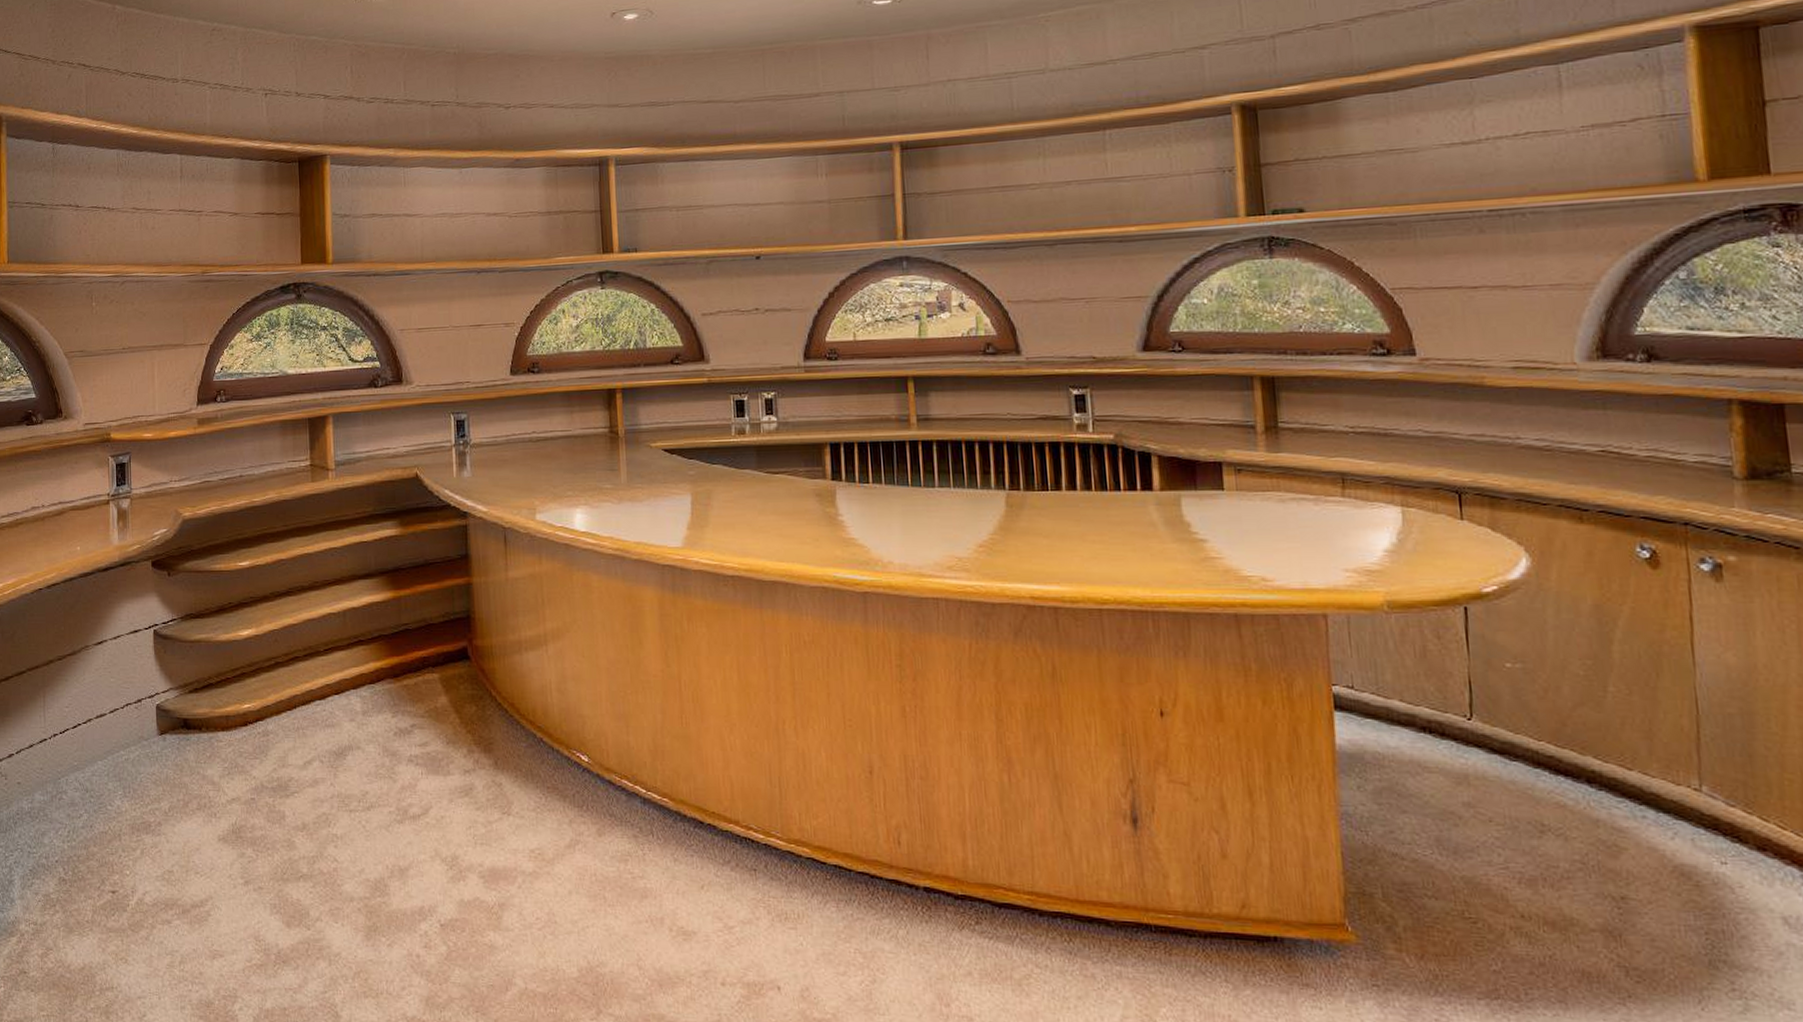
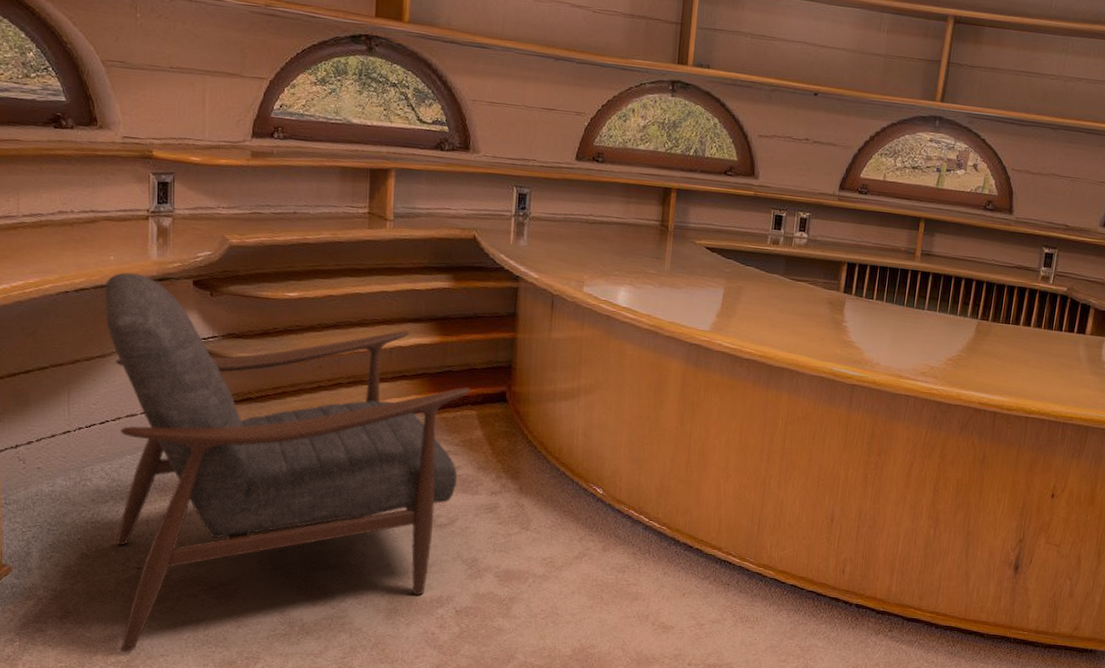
chair: none [72,562,430,996] -> present [104,272,470,653]

